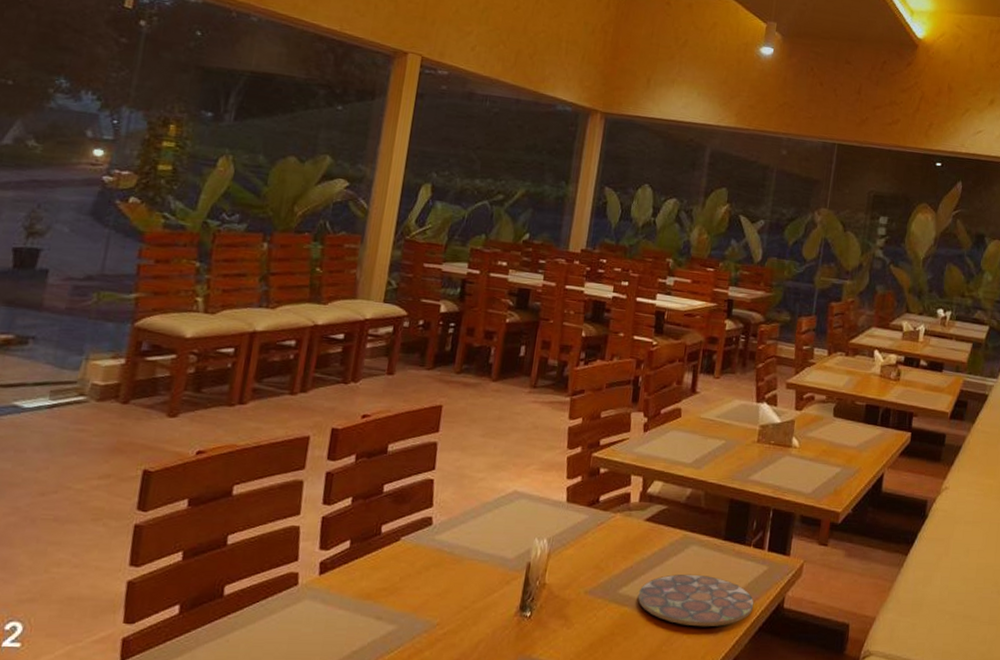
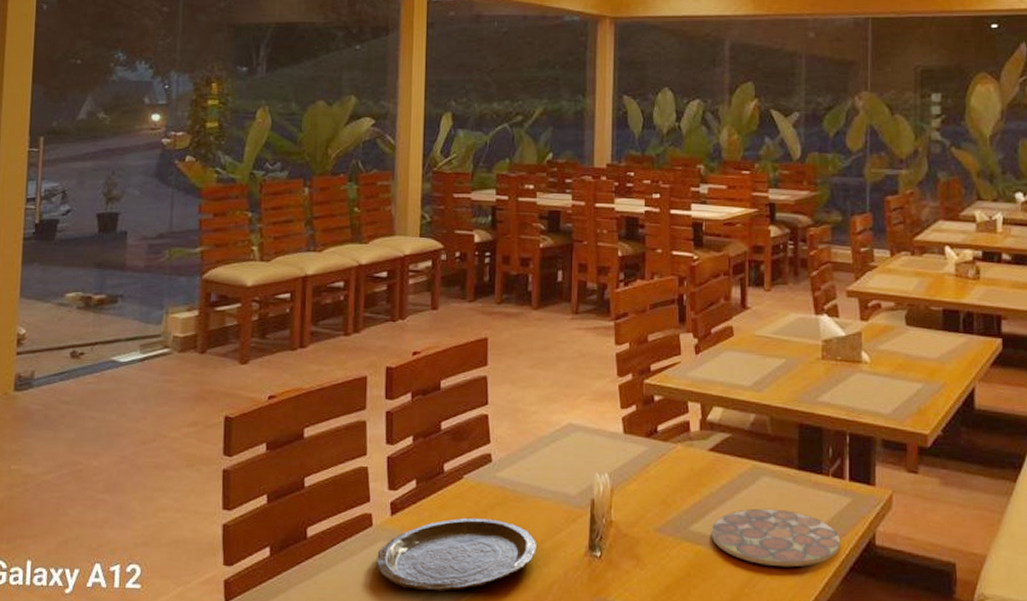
plate: none [296,578,468,649] -> present [375,517,537,591]

